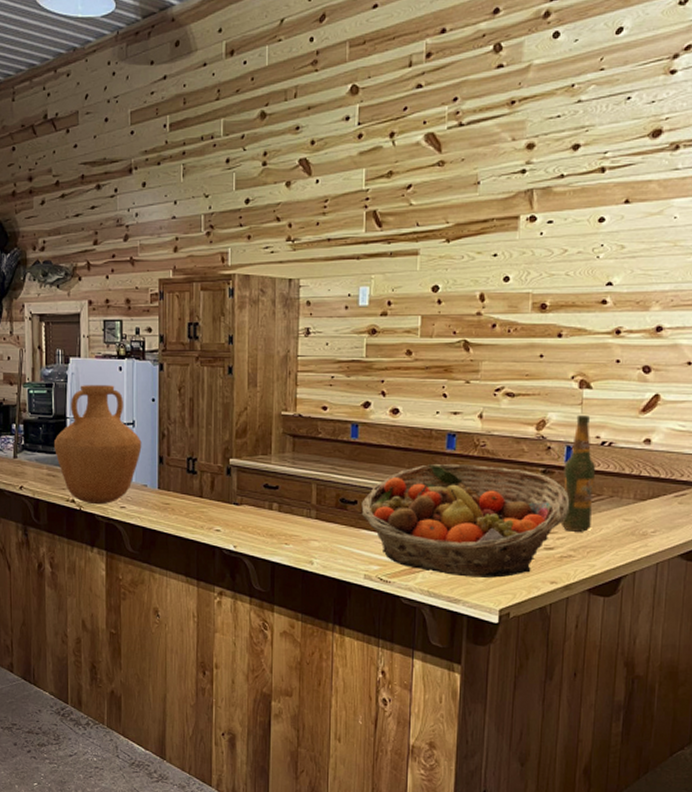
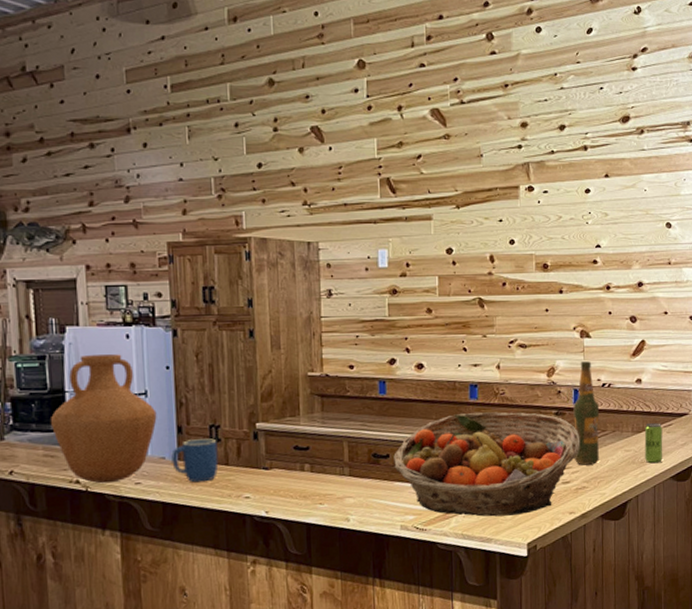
mug: none [153,470,194,512] -> present [171,438,219,483]
beverage can: none [648,491,673,538] -> present [644,423,663,464]

